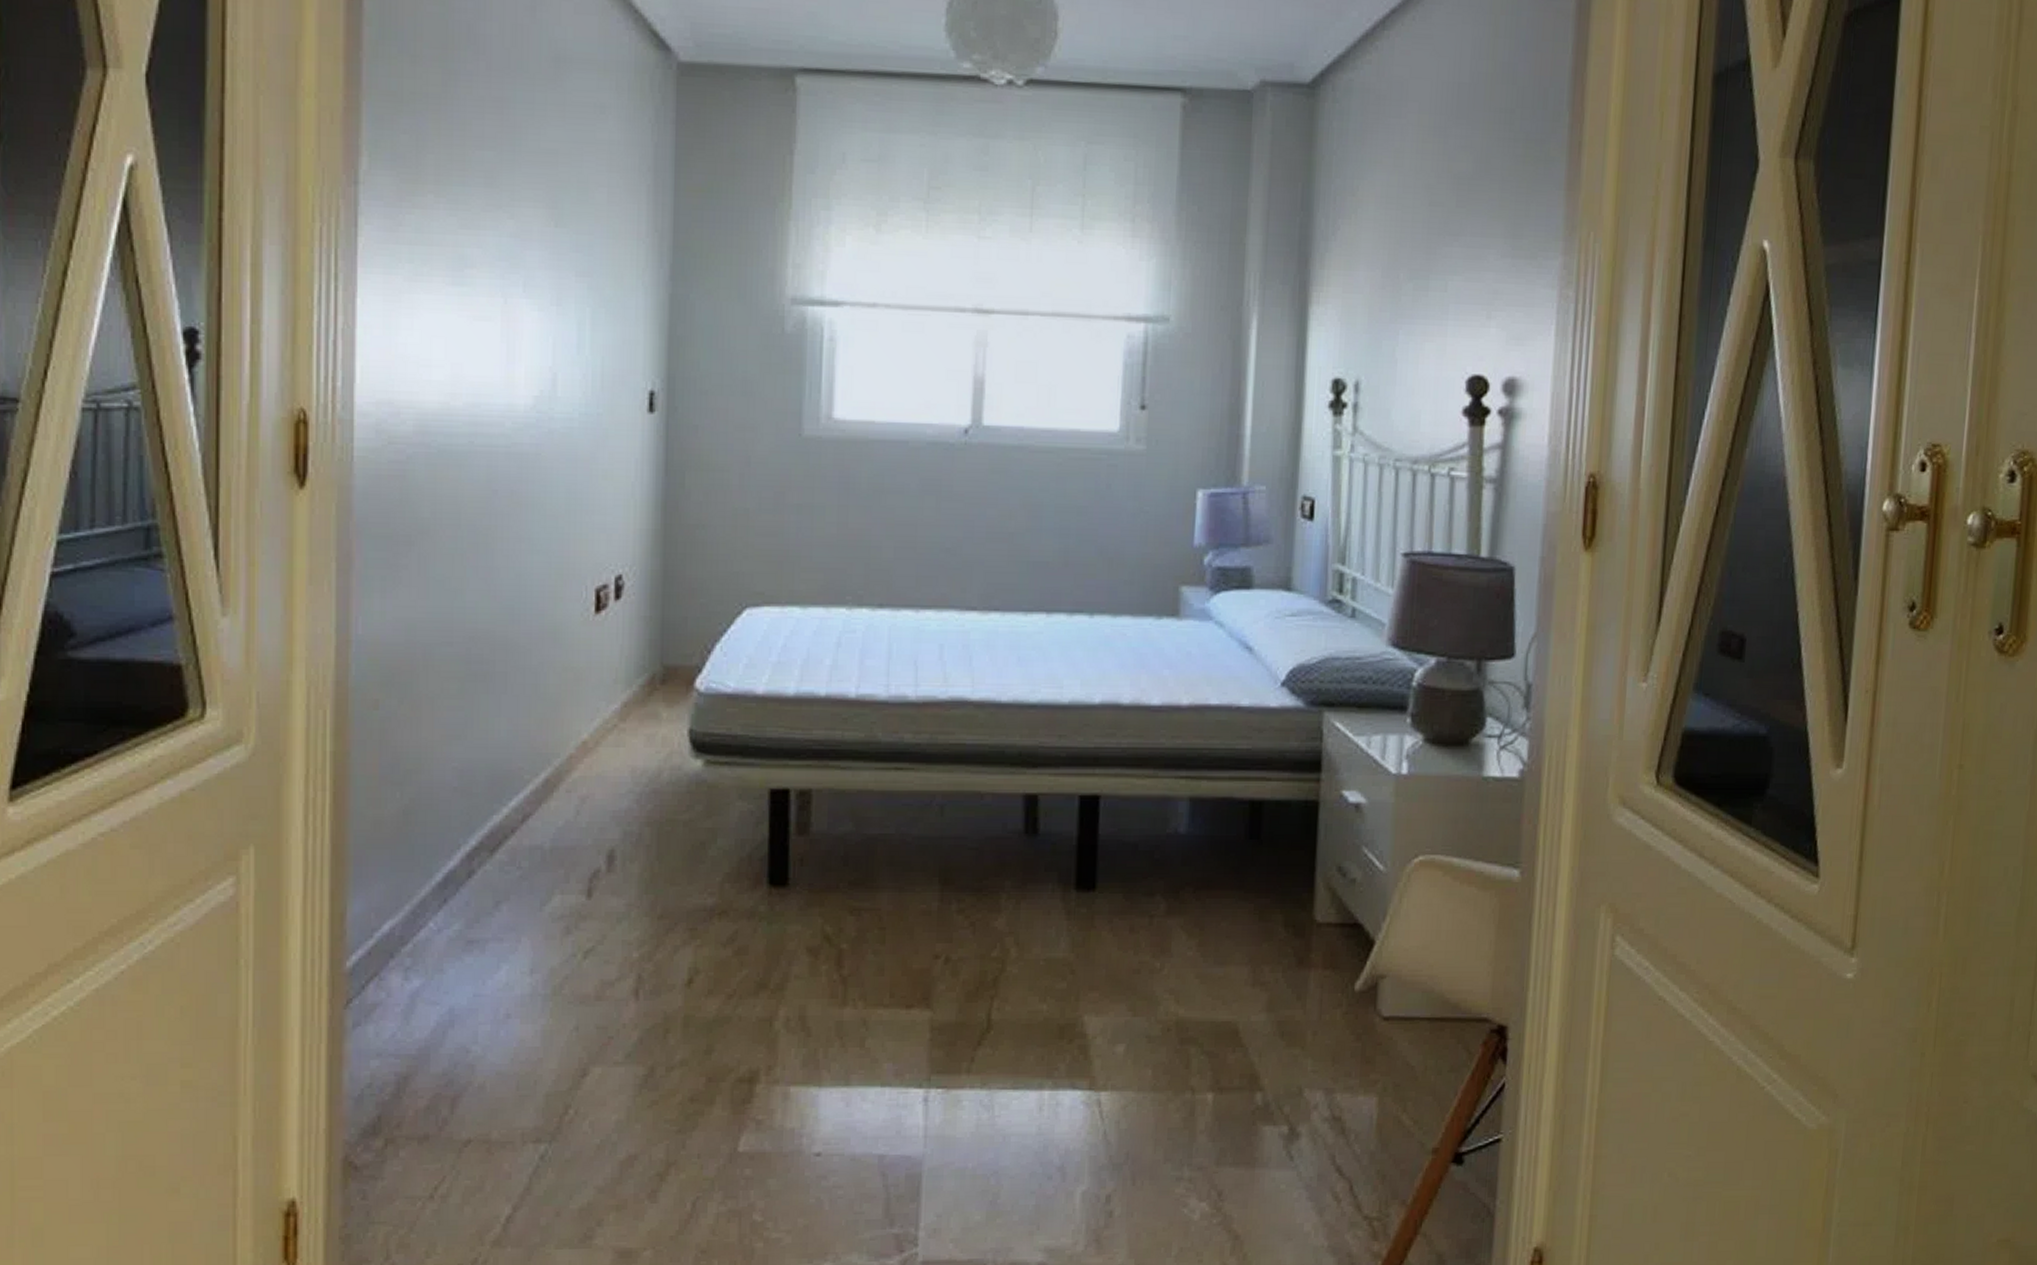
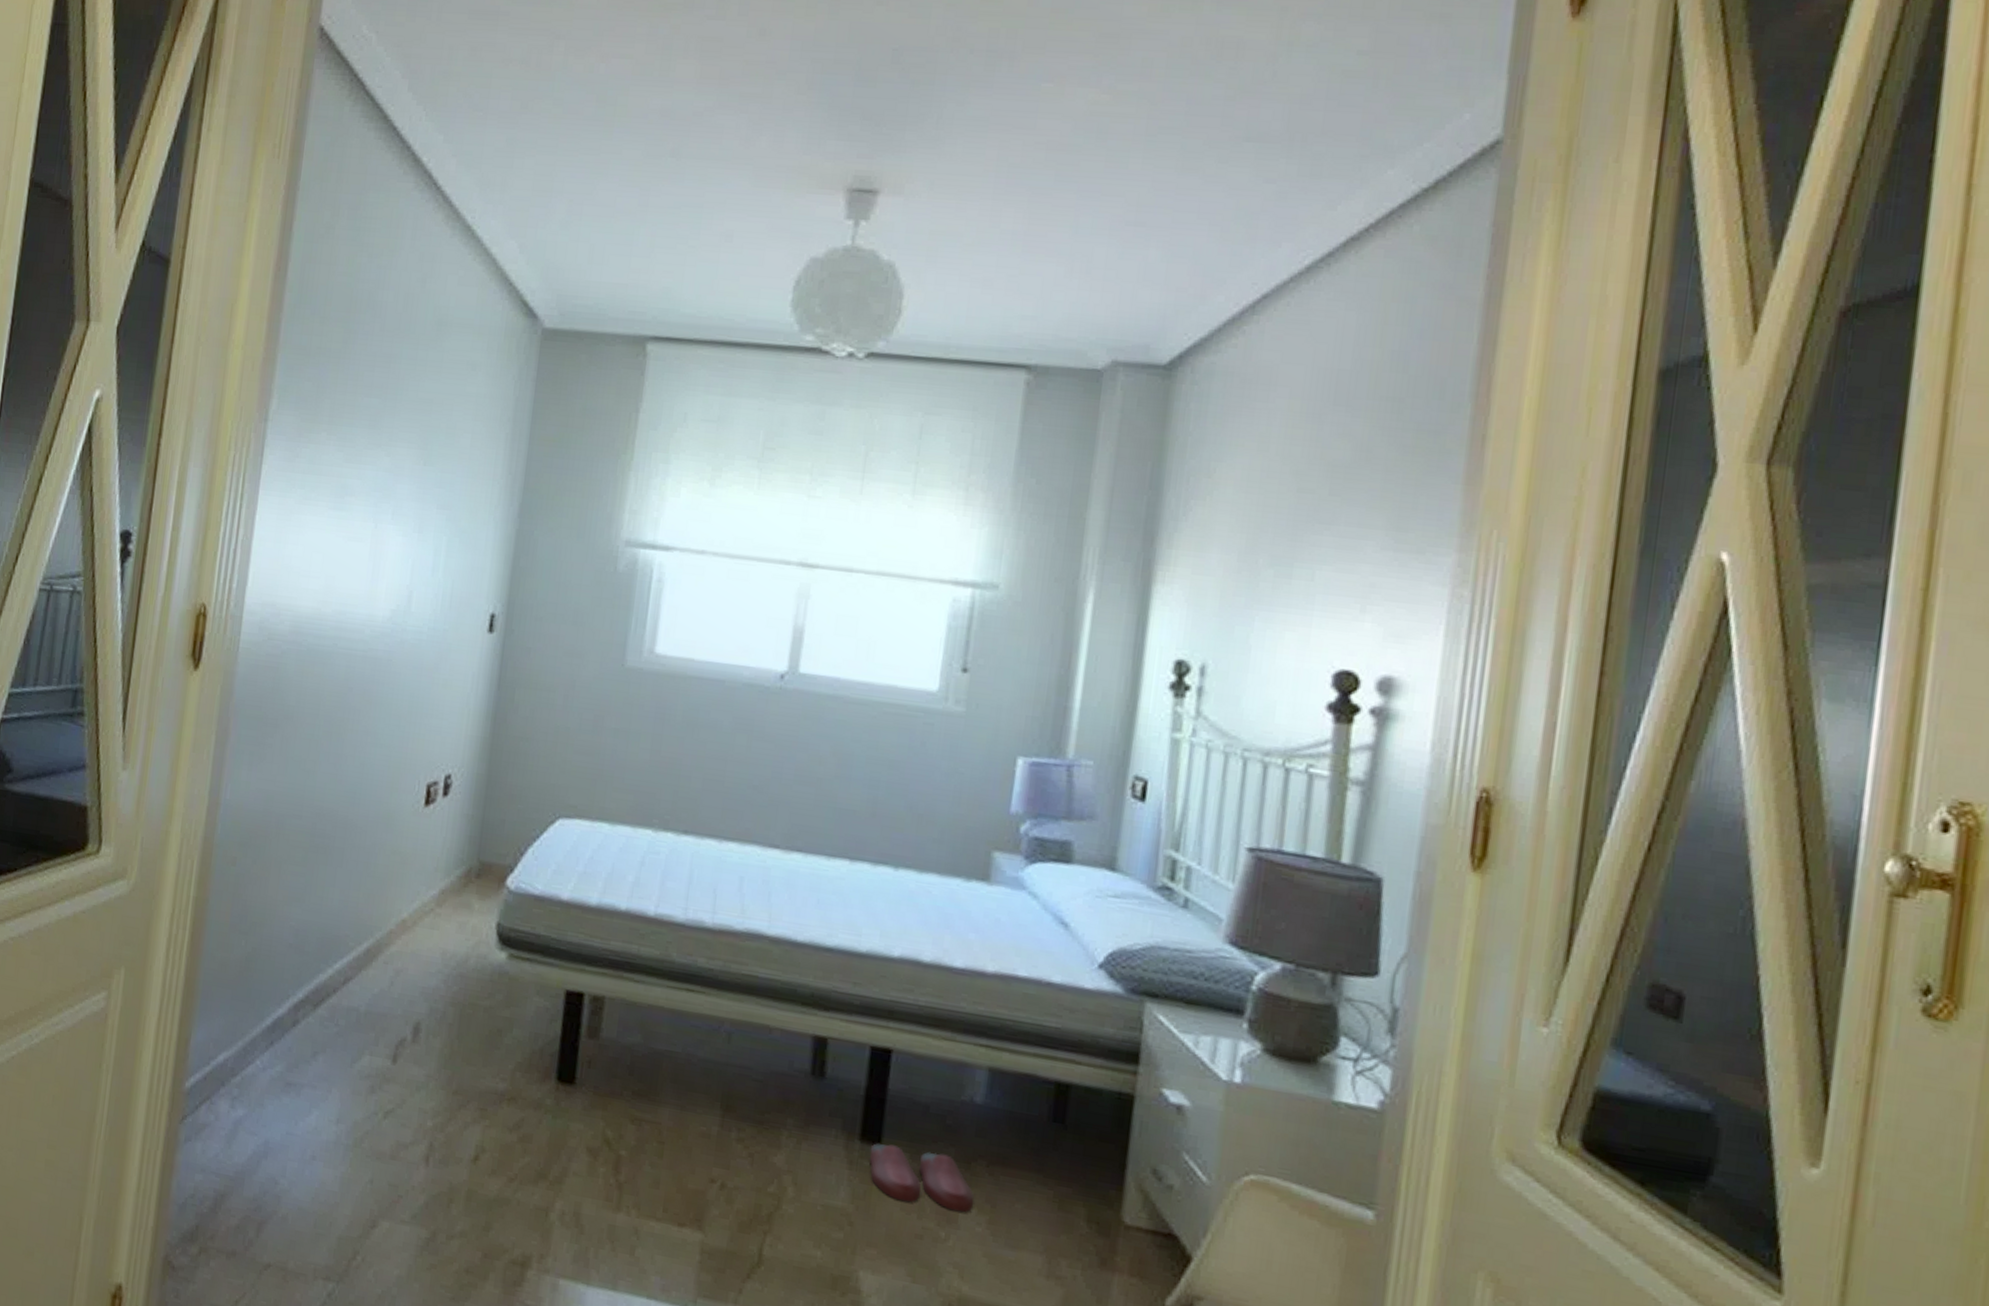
slippers: none [1085,888,1185,941] -> present [869,1143,975,1213]

